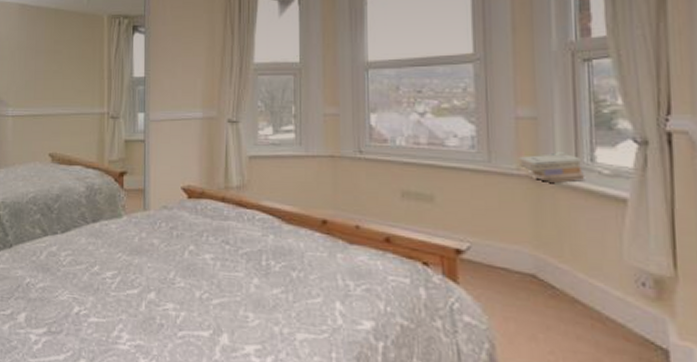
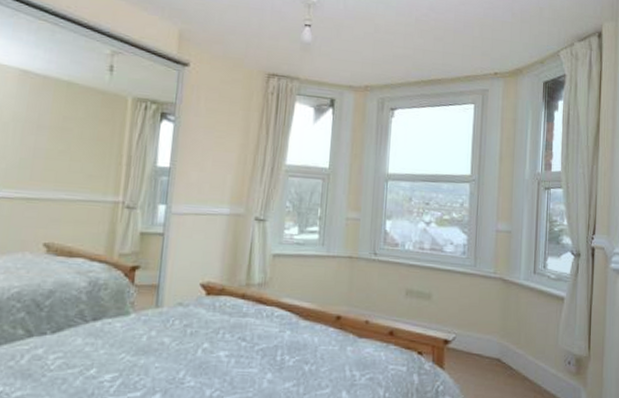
books: present [518,153,586,184] -> none [495,261,539,285]

